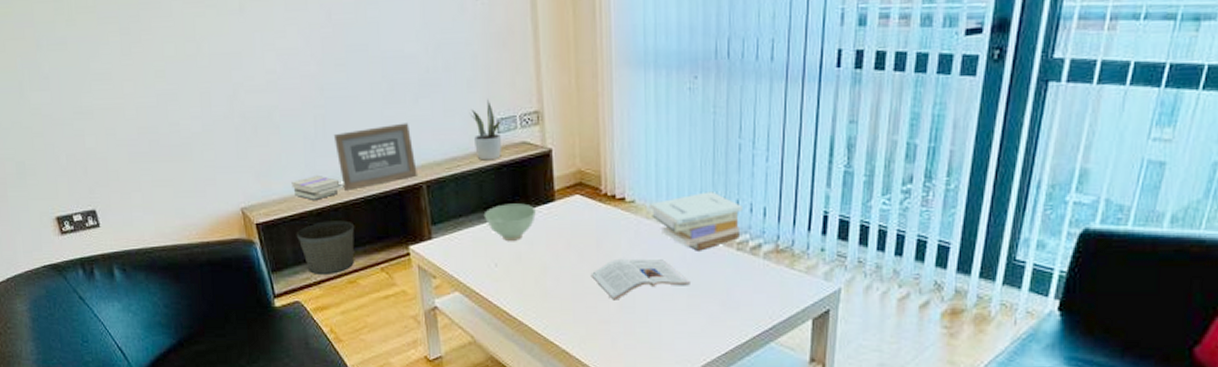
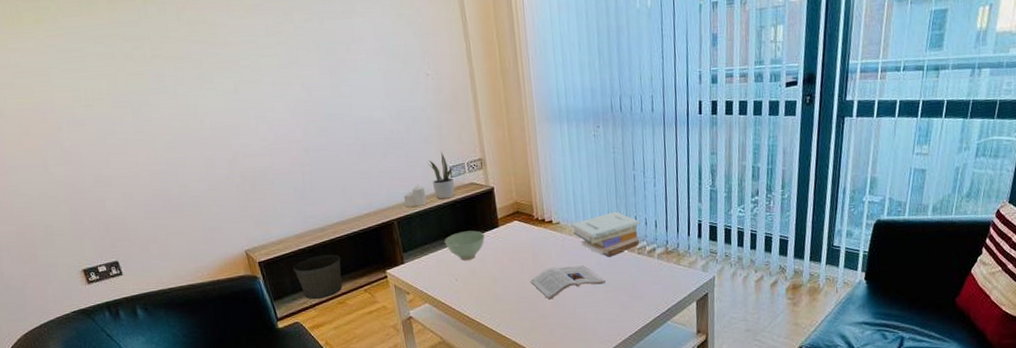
books: present [291,176,345,200] -> none [286,220,331,240]
picture frame: present [333,123,417,190] -> none [319,173,389,230]
candle: none [437,138,465,170] -> present [404,183,427,208]

